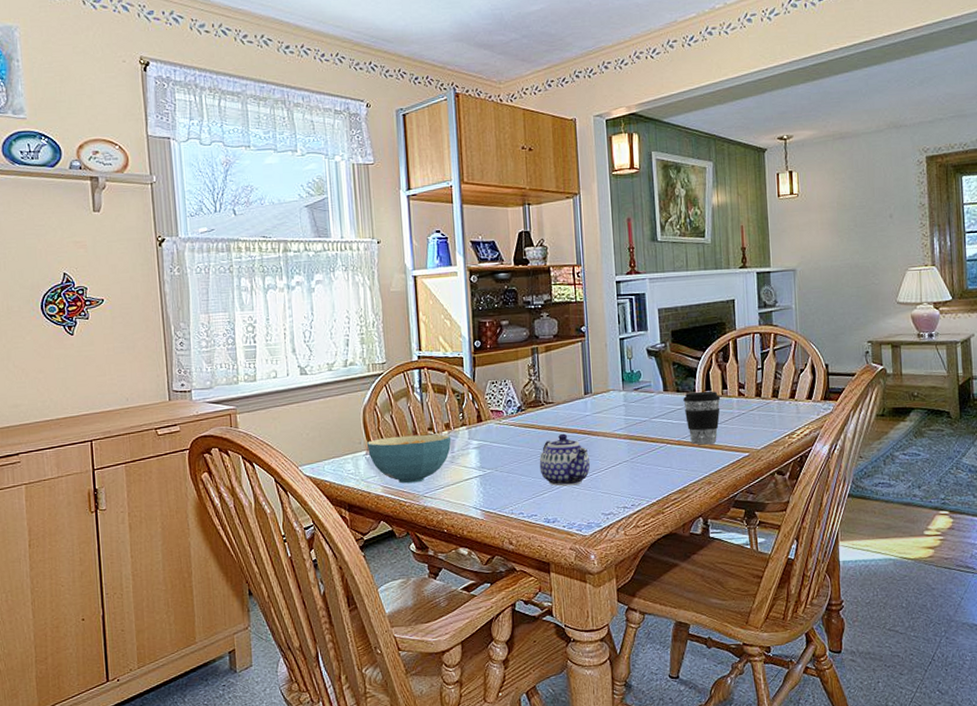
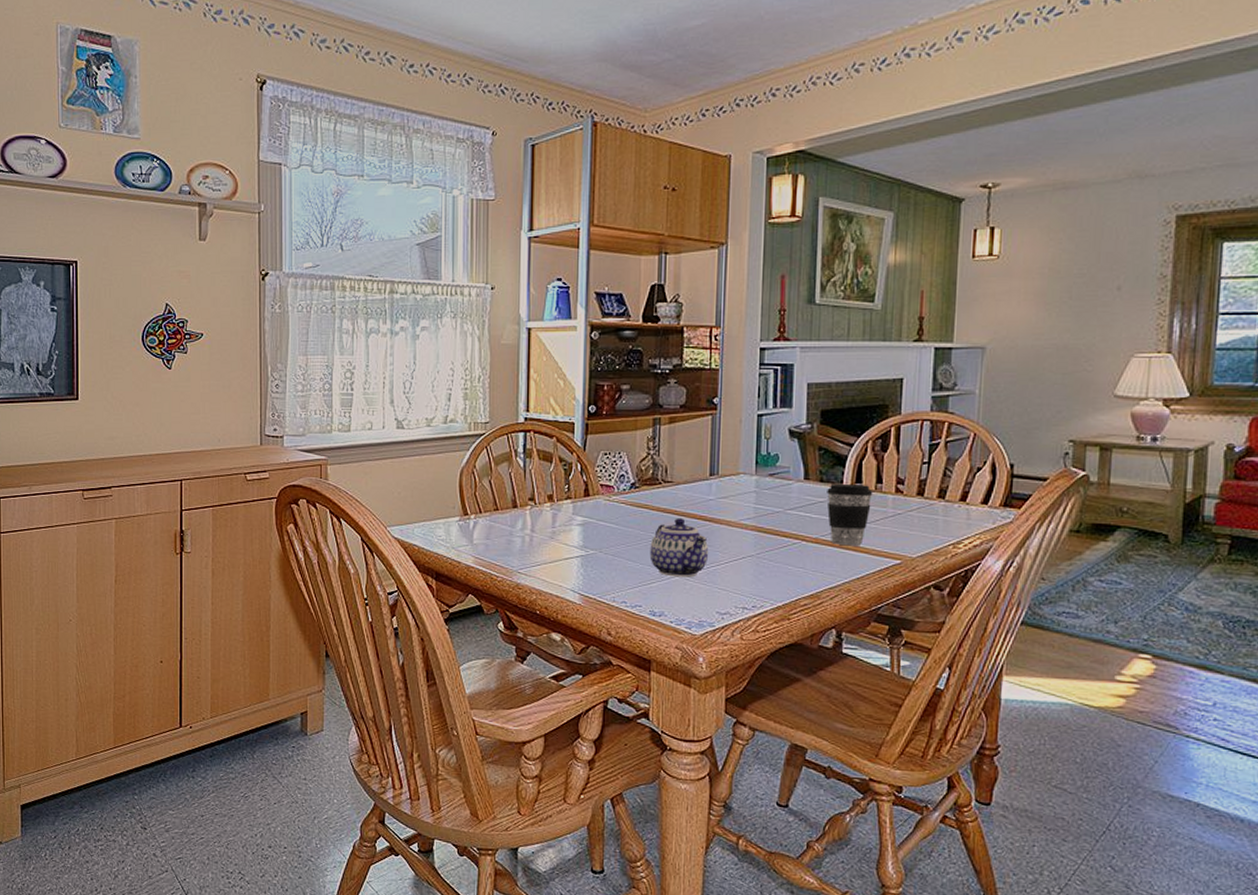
cereal bowl: present [366,434,451,484] -> none [460,504,554,557]

